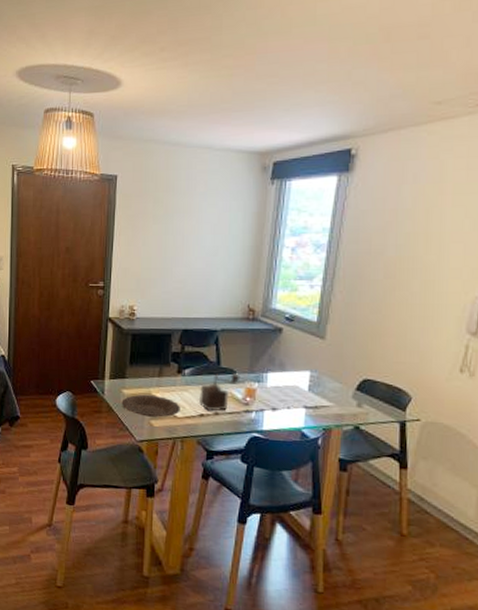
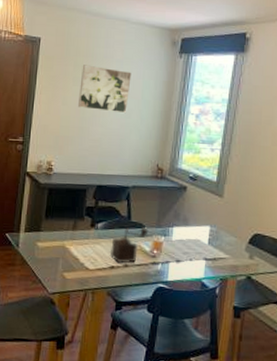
plate: present [121,394,180,417] -> none [35,247,92,270]
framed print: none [160,200,217,251] -> present [78,65,132,114]

